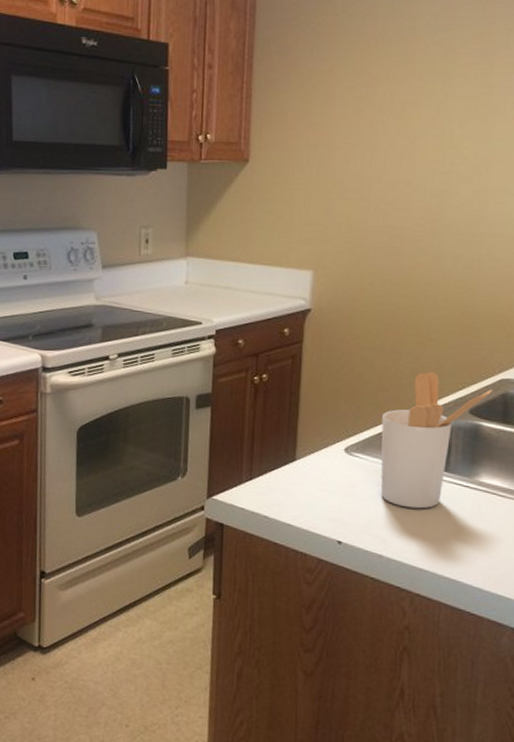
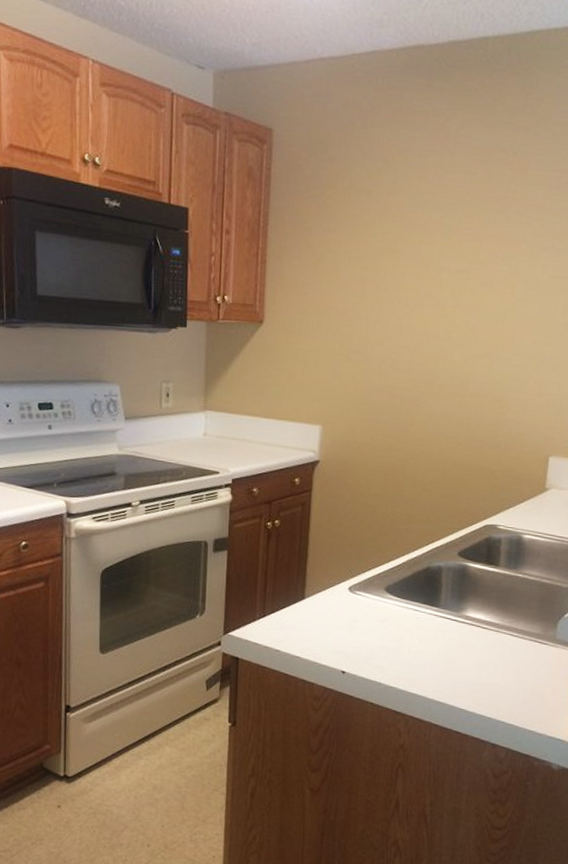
utensil holder: present [380,372,493,509] -> none [380,519,479,641]

